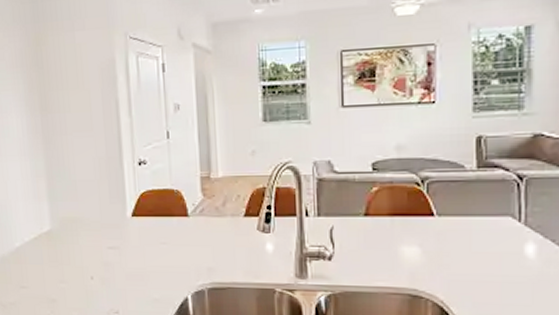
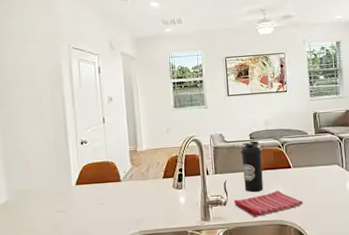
dish towel: none [343,246,450,280] -> present [233,190,303,217]
water bottle: none [357,173,390,247] -> present [241,141,264,193]

